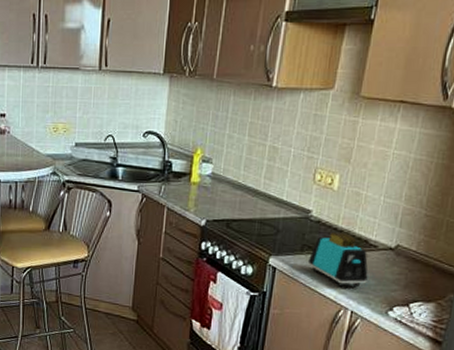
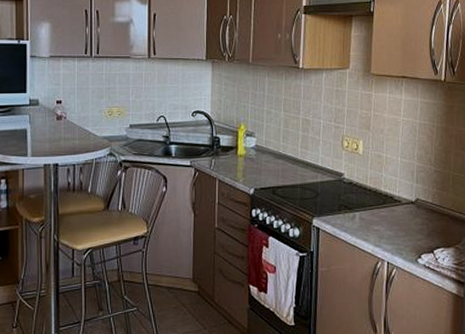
toaster: present [307,232,368,288] -> none [345,192,397,240]

